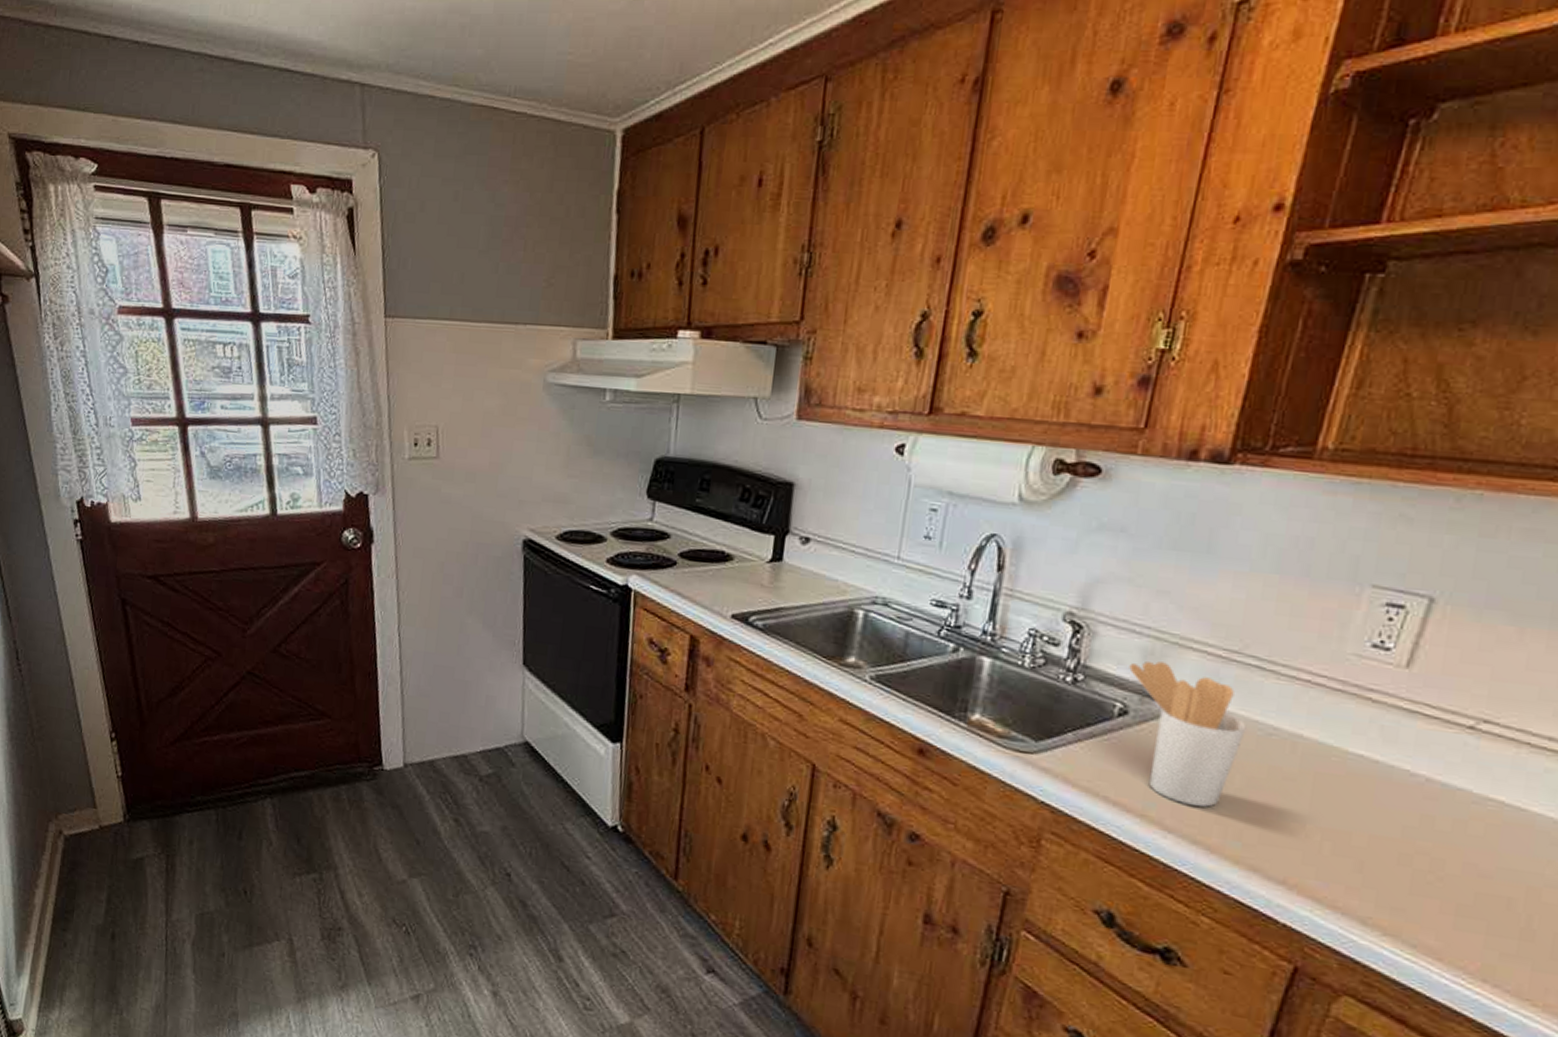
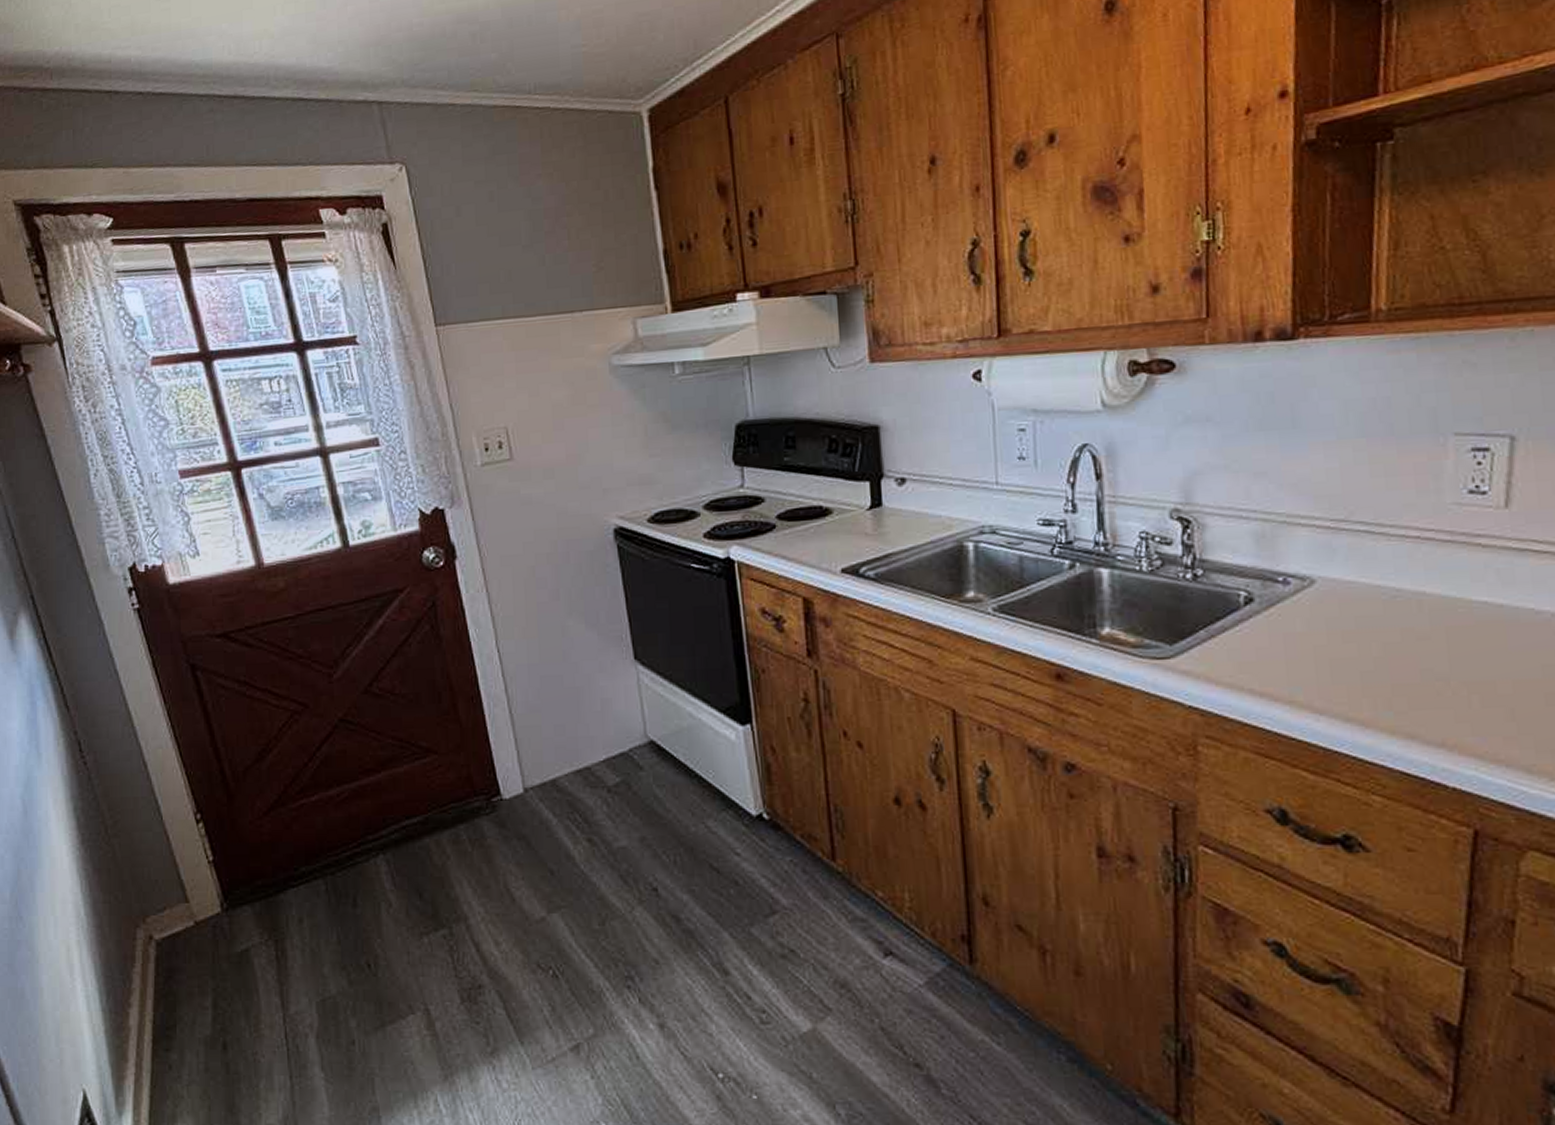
utensil holder: present [1129,661,1247,807] -> none [1244,543,1371,682]

